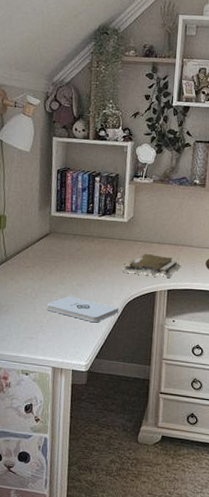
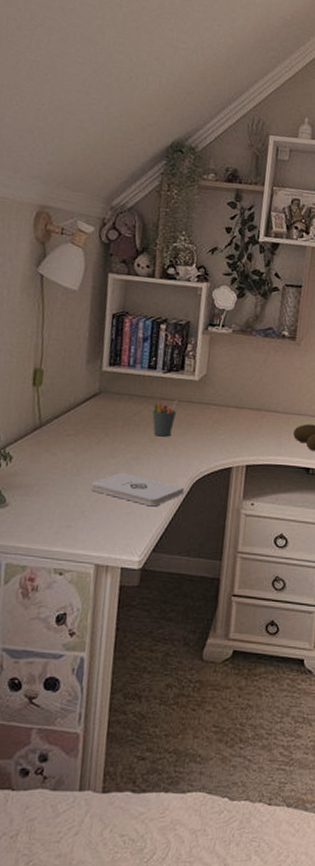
pen holder: none [92,238,112,268] -> present [152,400,178,437]
book: present [122,251,182,279] -> none [190,417,265,451]

